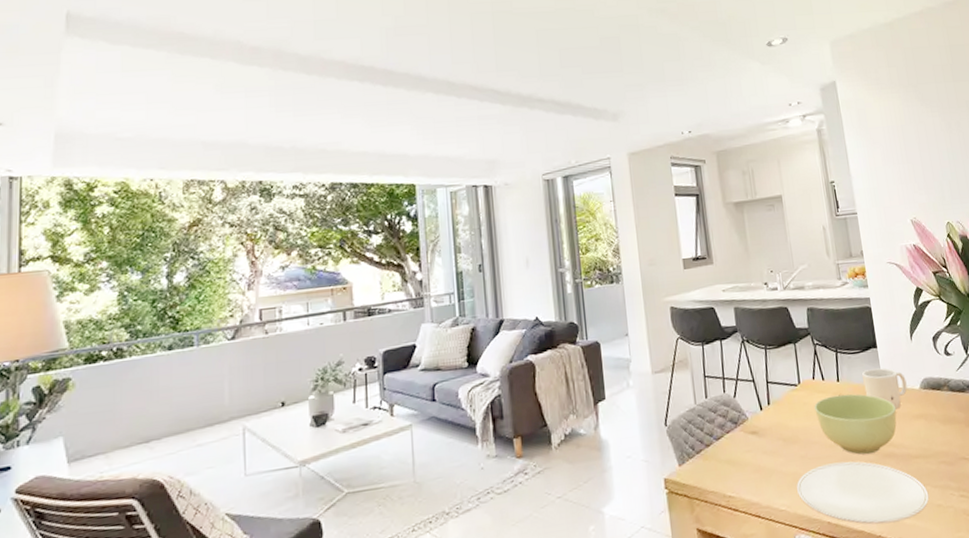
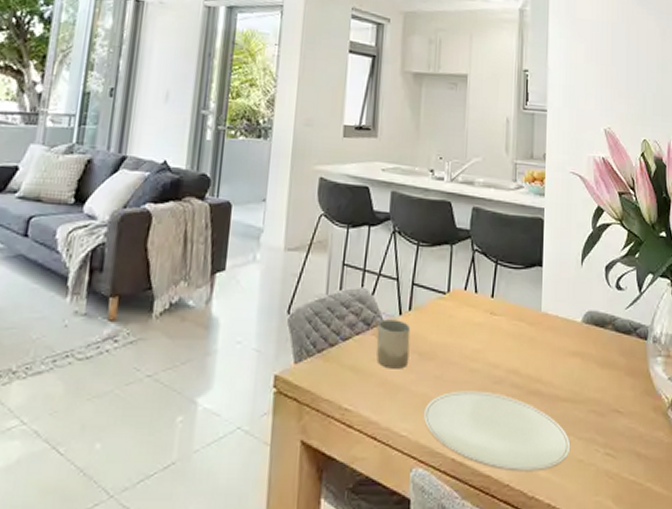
cup: none [743,414,776,457] -> present [375,319,411,369]
bowl: present [814,393,897,455] -> none [460,312,552,386]
mug: present [861,368,907,409] -> none [519,289,568,341]

